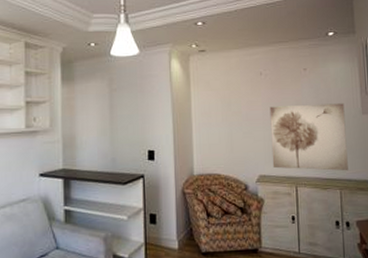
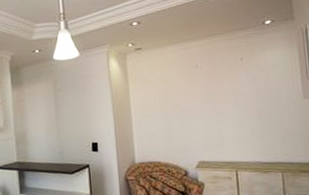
wall art: present [269,103,348,171] -> none [206,89,290,155]

